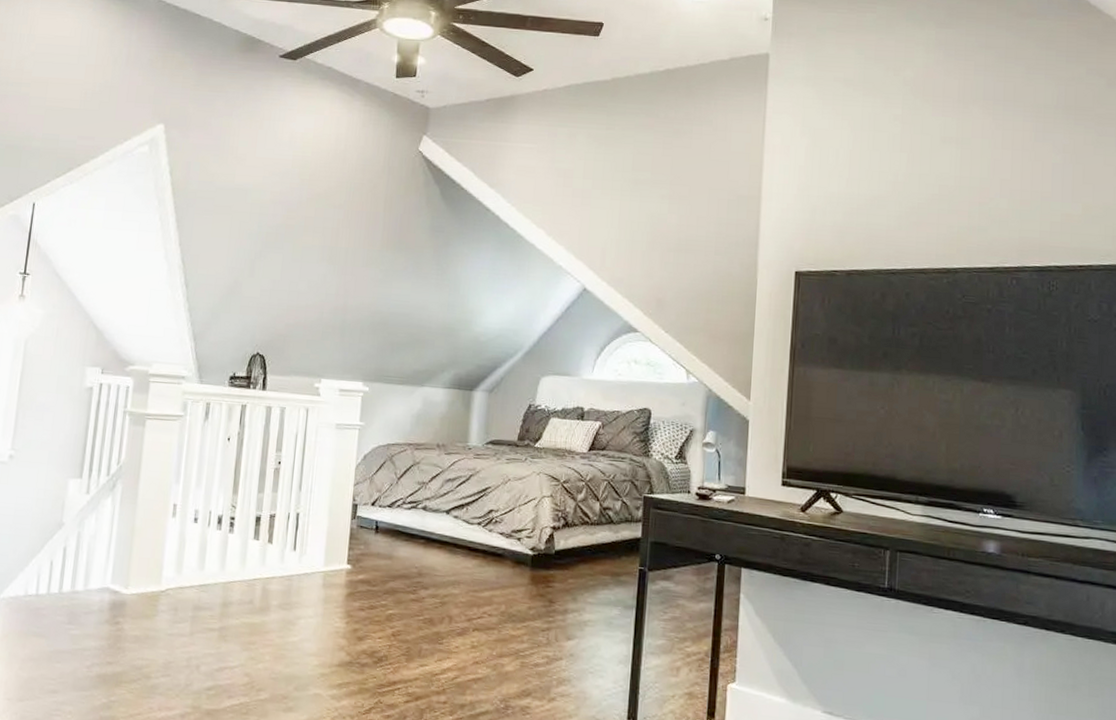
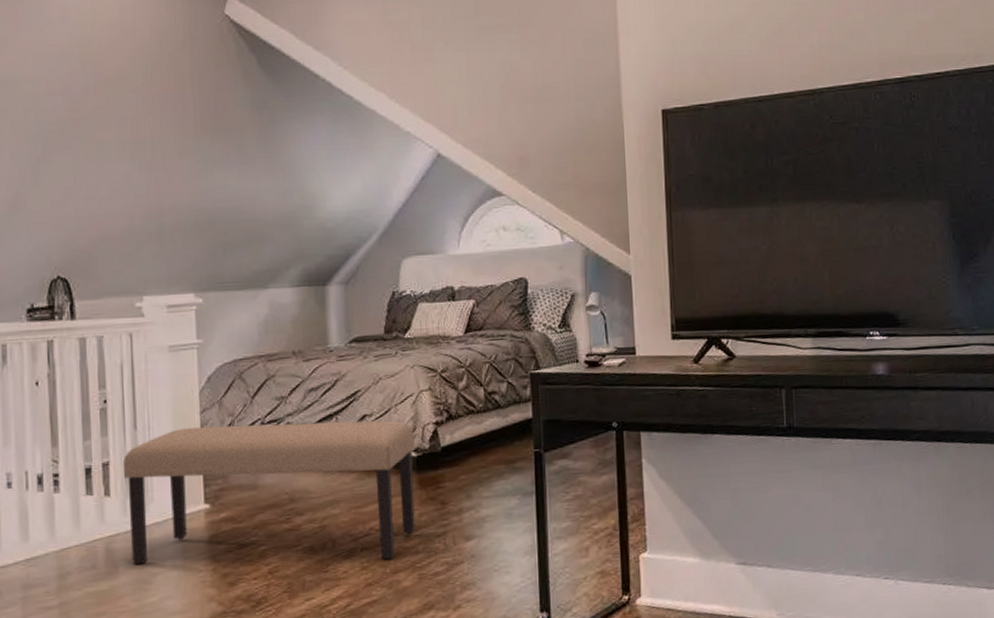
bench: none [282,495,533,644] -> present [122,420,416,565]

